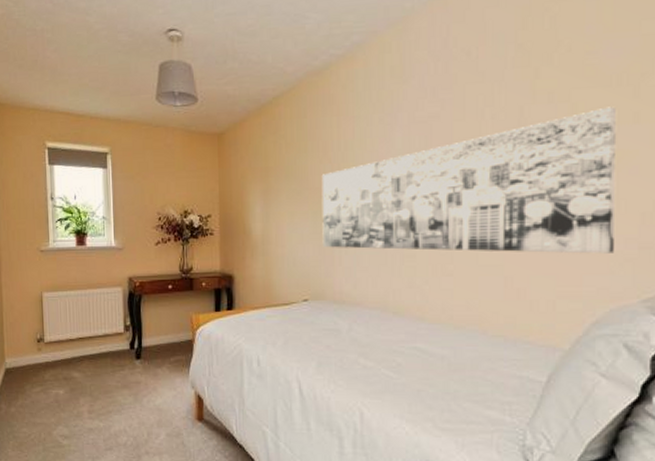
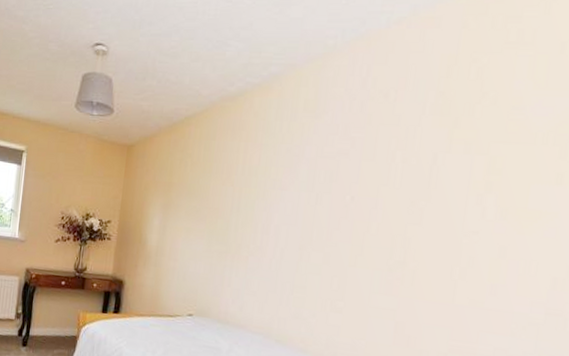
wall art: present [321,106,617,254] -> none [214,164,539,315]

